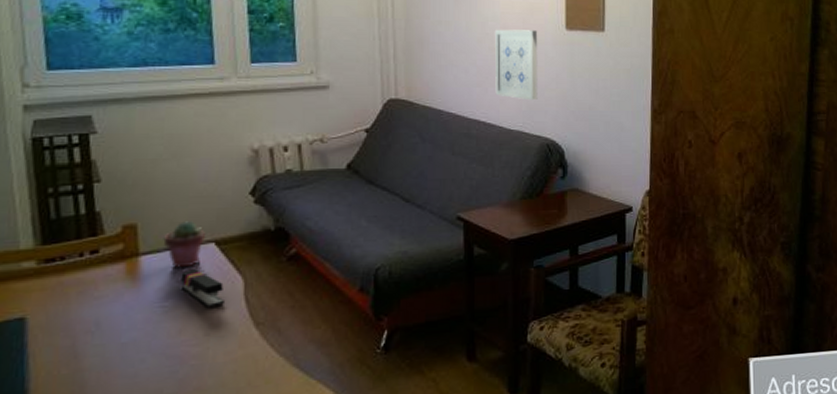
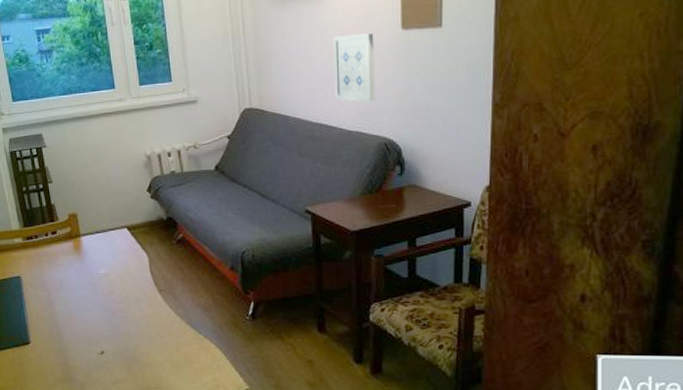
potted succulent: present [163,221,205,268] -> none [94,212,120,246]
stapler: present [180,269,224,309] -> none [107,247,137,277]

